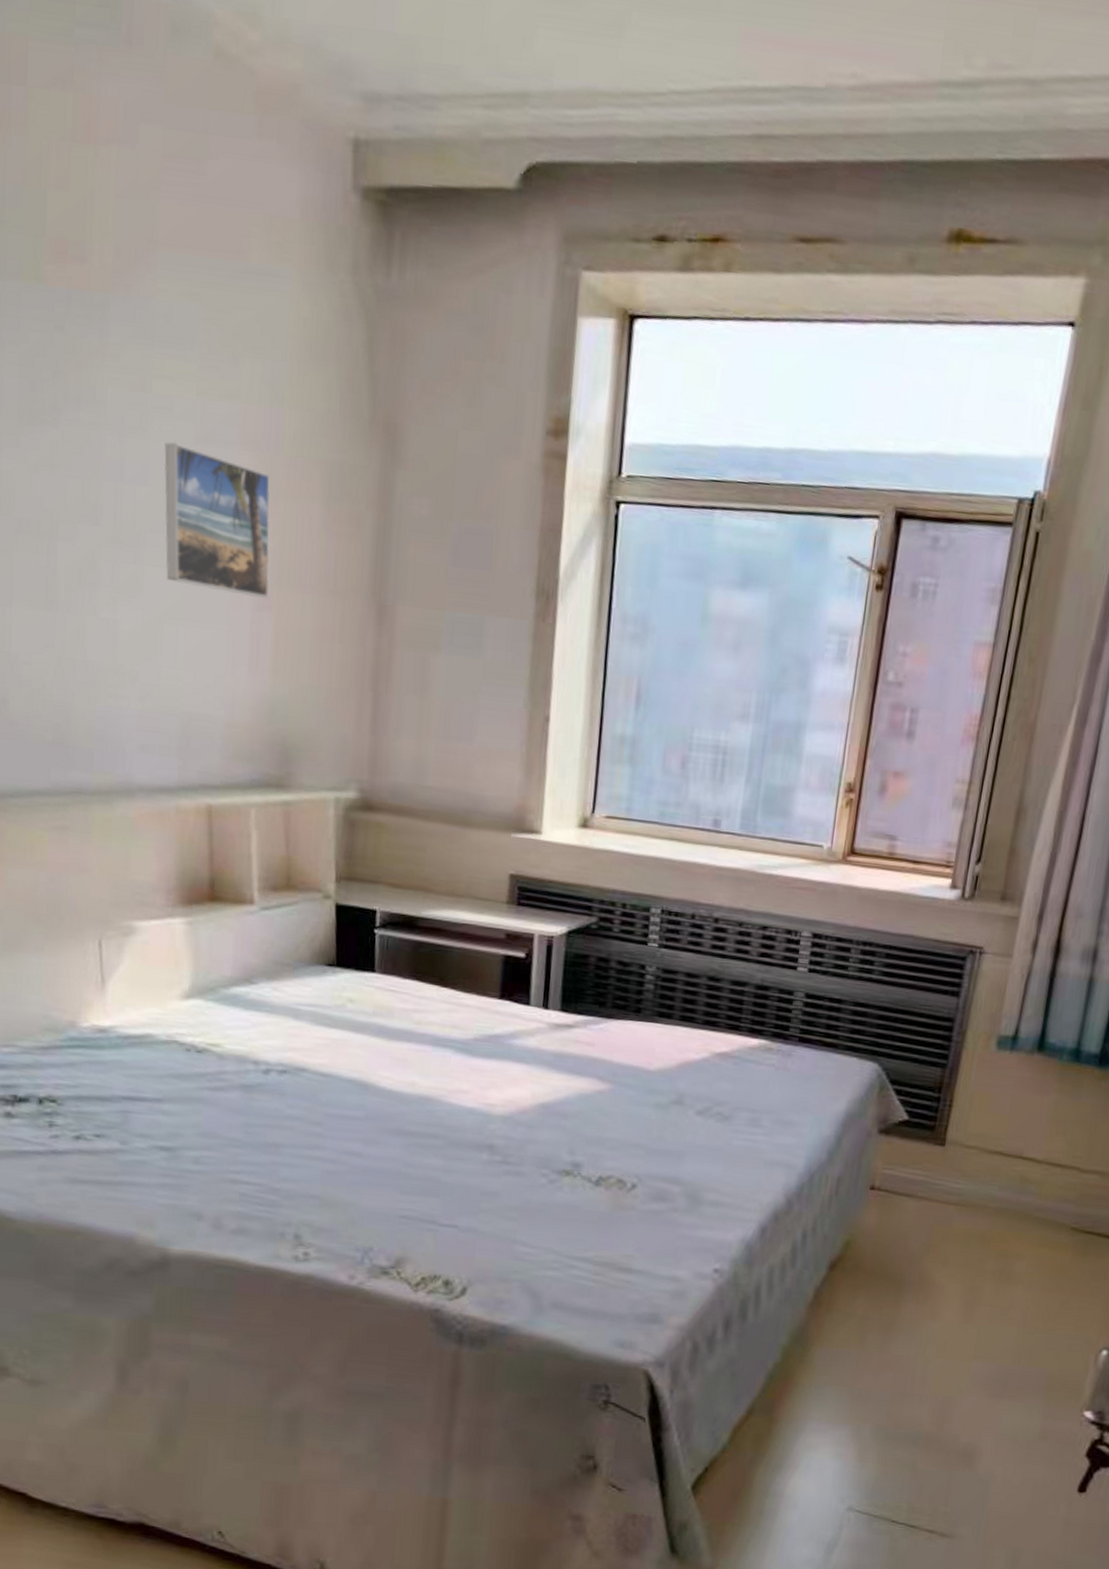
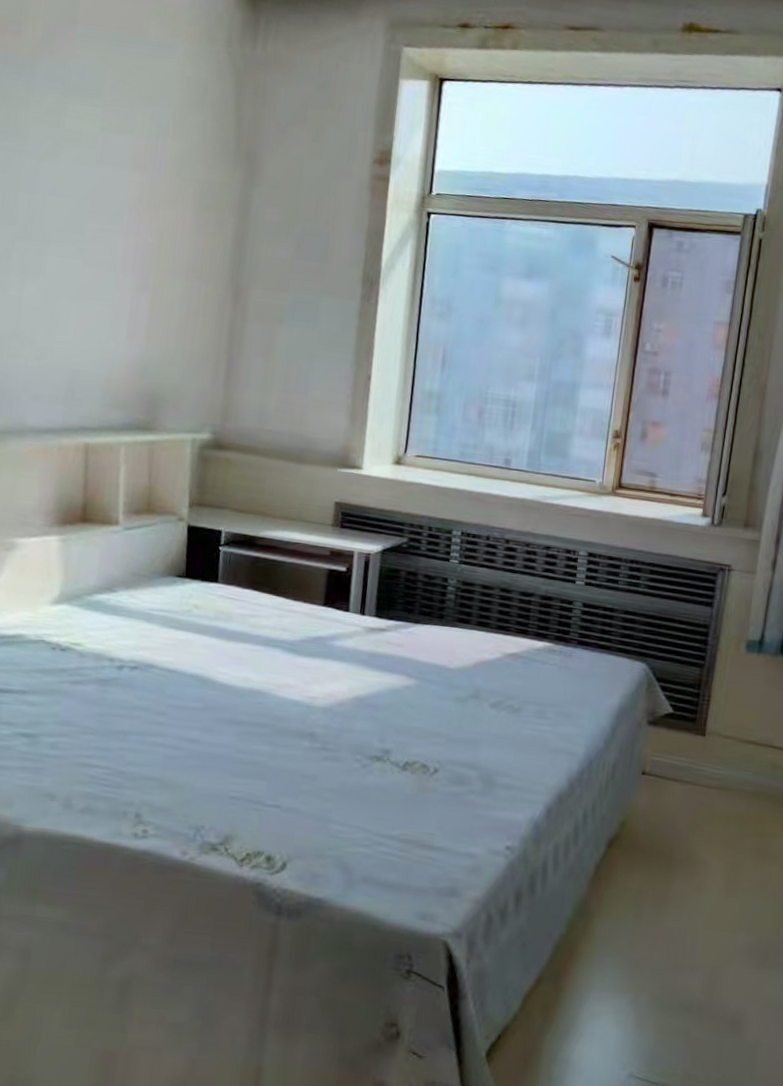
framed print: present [164,441,270,599] -> none [65,164,154,282]

